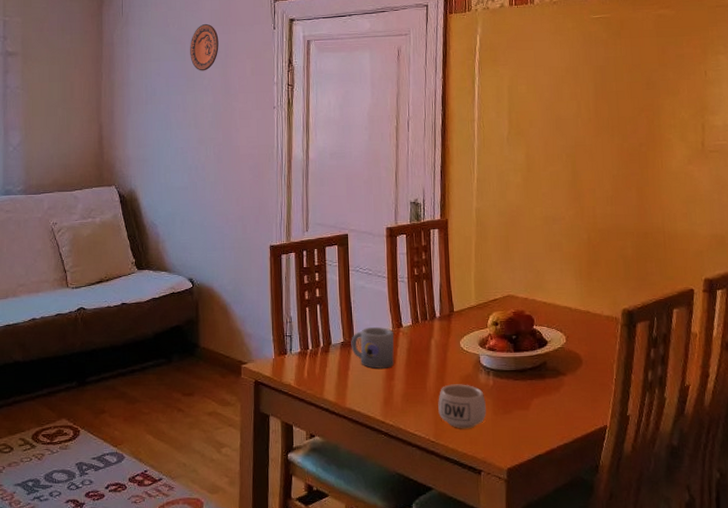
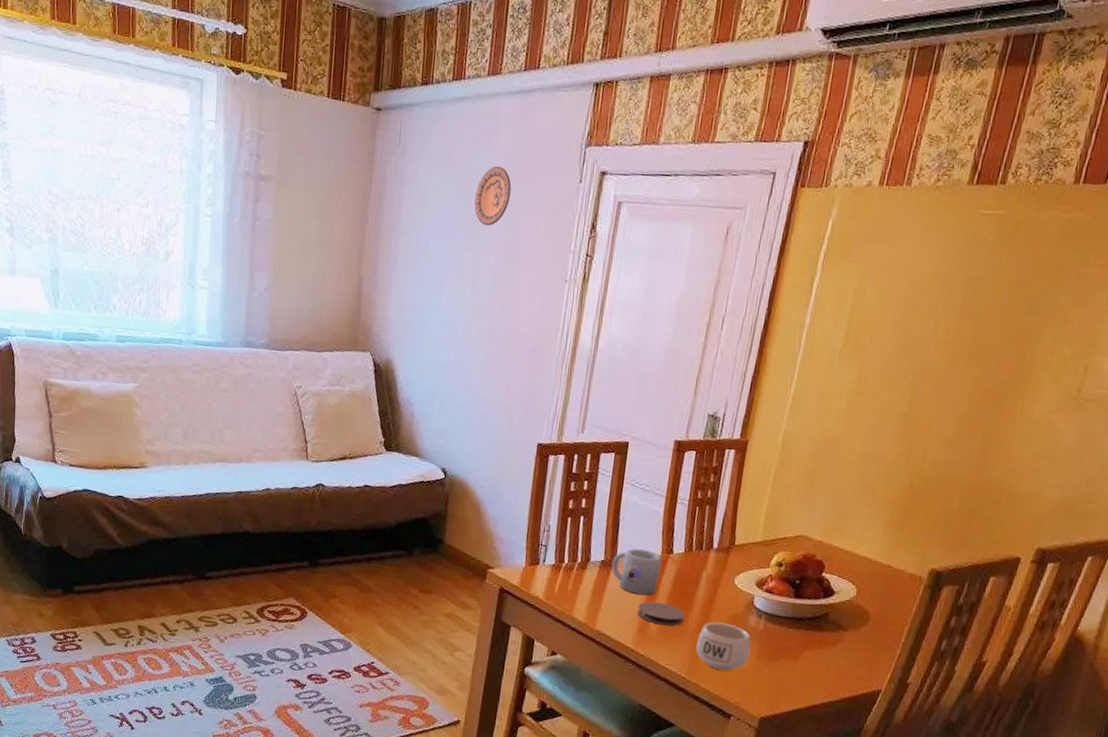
coaster: none [380,374,423,394] -> present [637,601,686,626]

